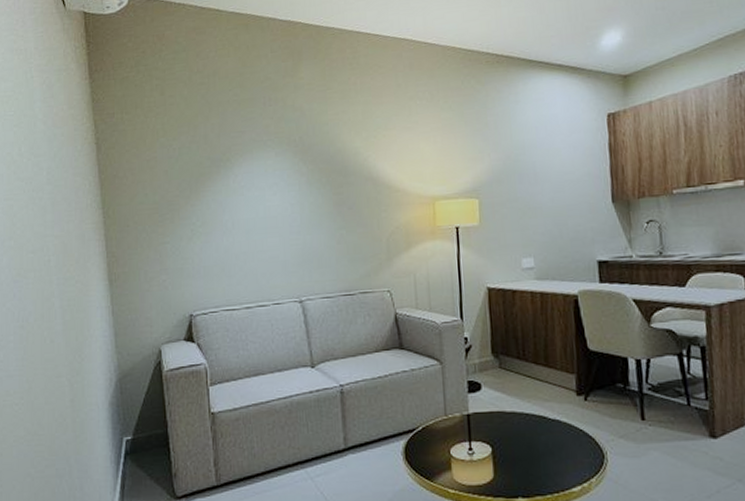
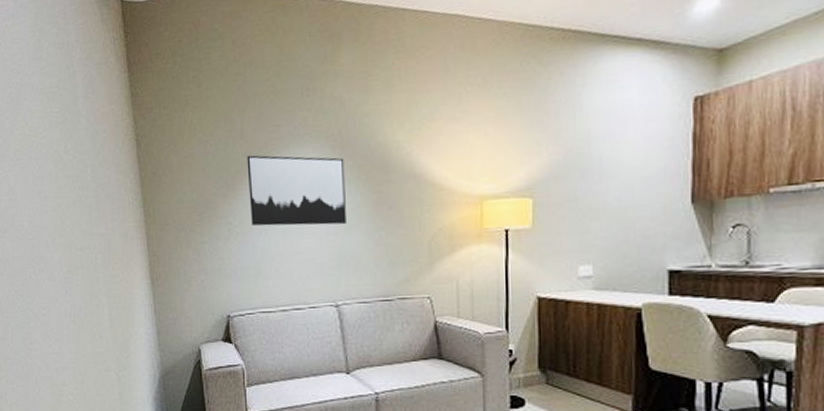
wall art: none [210,159,309,227] -> present [247,155,346,226]

